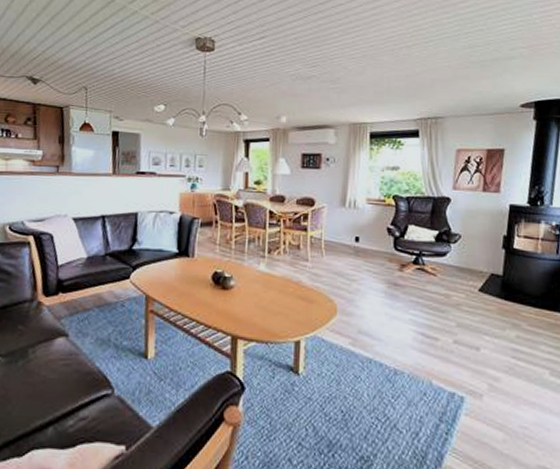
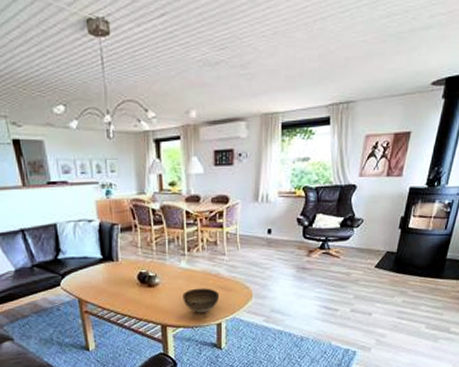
bowl: none [258,296,300,326] -> present [183,288,220,313]

